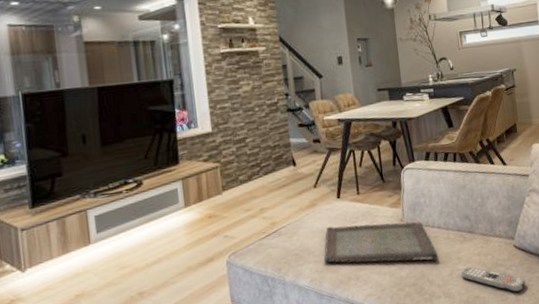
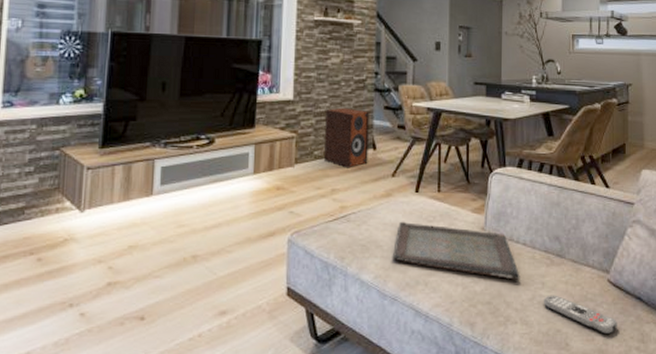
speaker: none [244,131,290,187] -> present [324,107,369,168]

